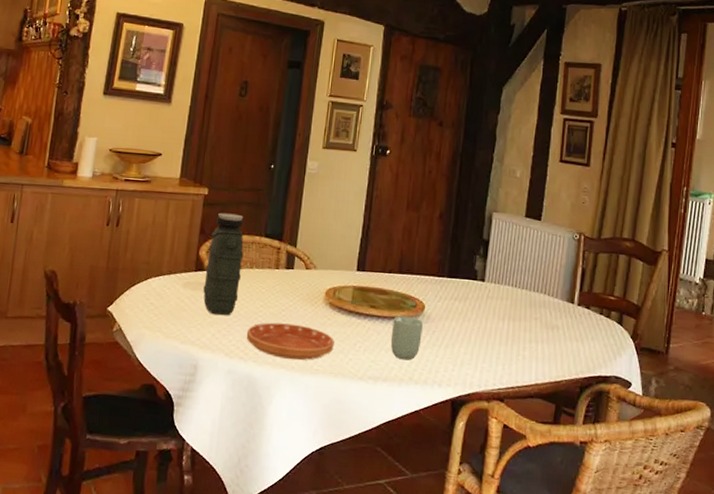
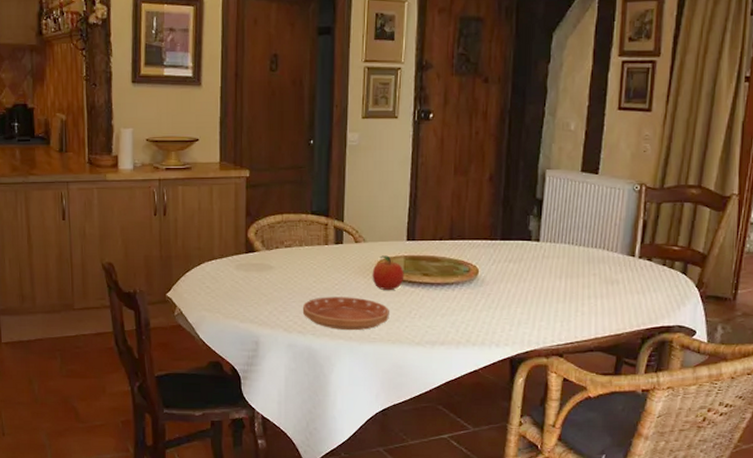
water jug: present [203,212,244,316] -> none [256,193,292,294]
fruit: none [320,284,352,320] -> present [372,255,404,290]
cup: present [390,316,423,361] -> none [445,282,477,324]

